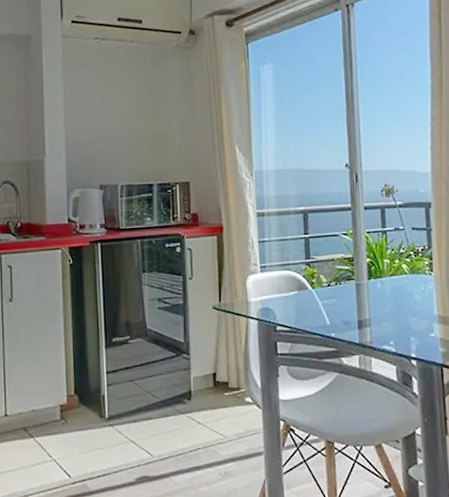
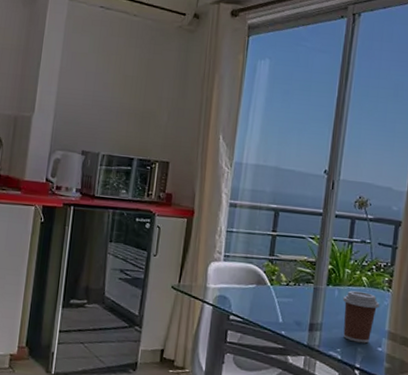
coffee cup: none [386,279,424,332] -> present [342,290,380,344]

